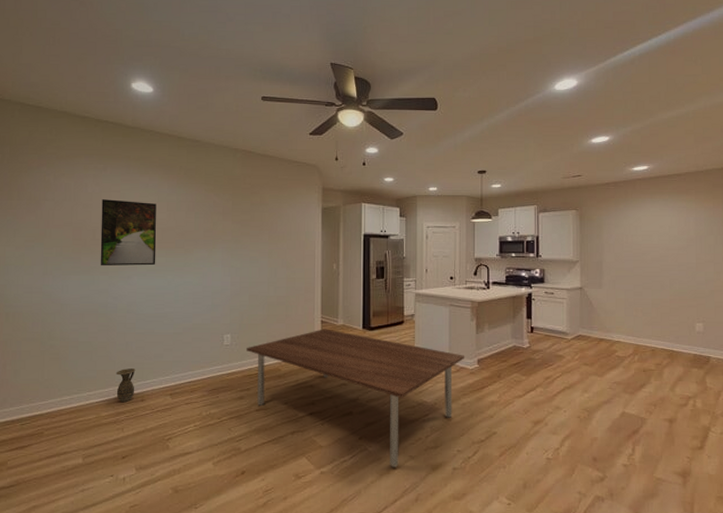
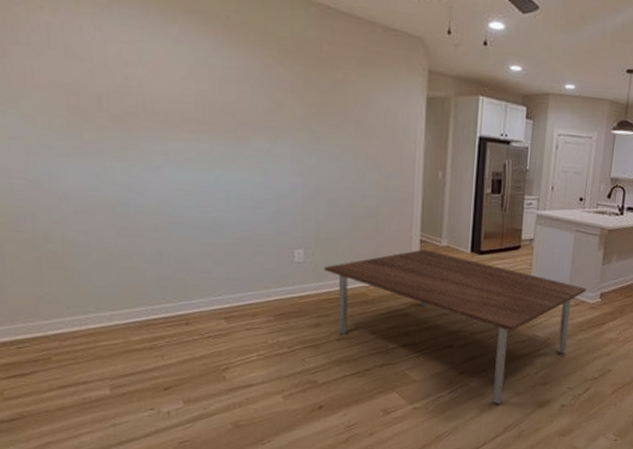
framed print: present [100,199,157,266] -> none [107,52,197,154]
ceramic jug: present [115,369,136,403] -> none [147,284,177,326]

